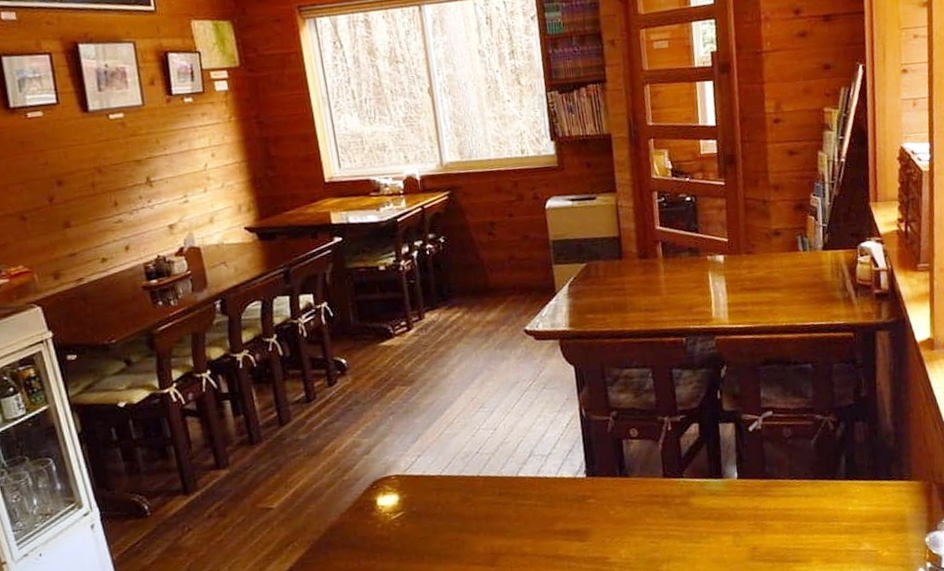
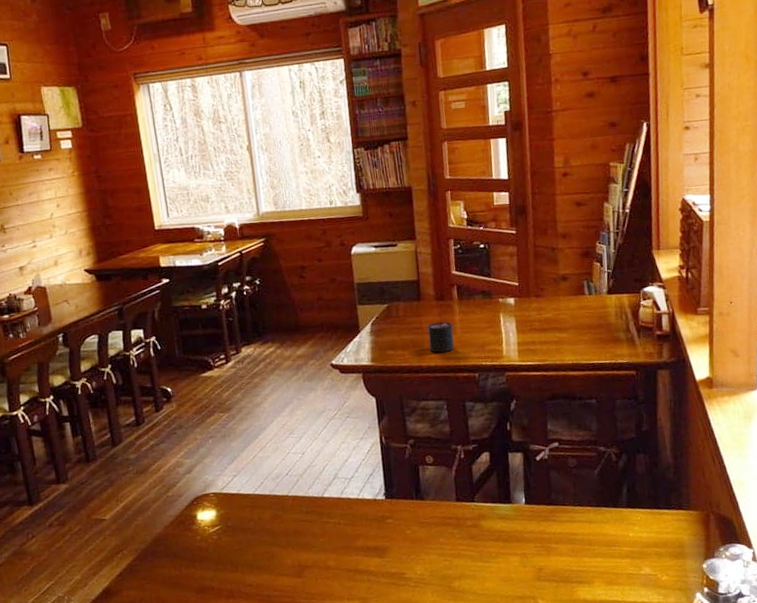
candle: none [630,274,659,316] -> present [427,315,454,353]

